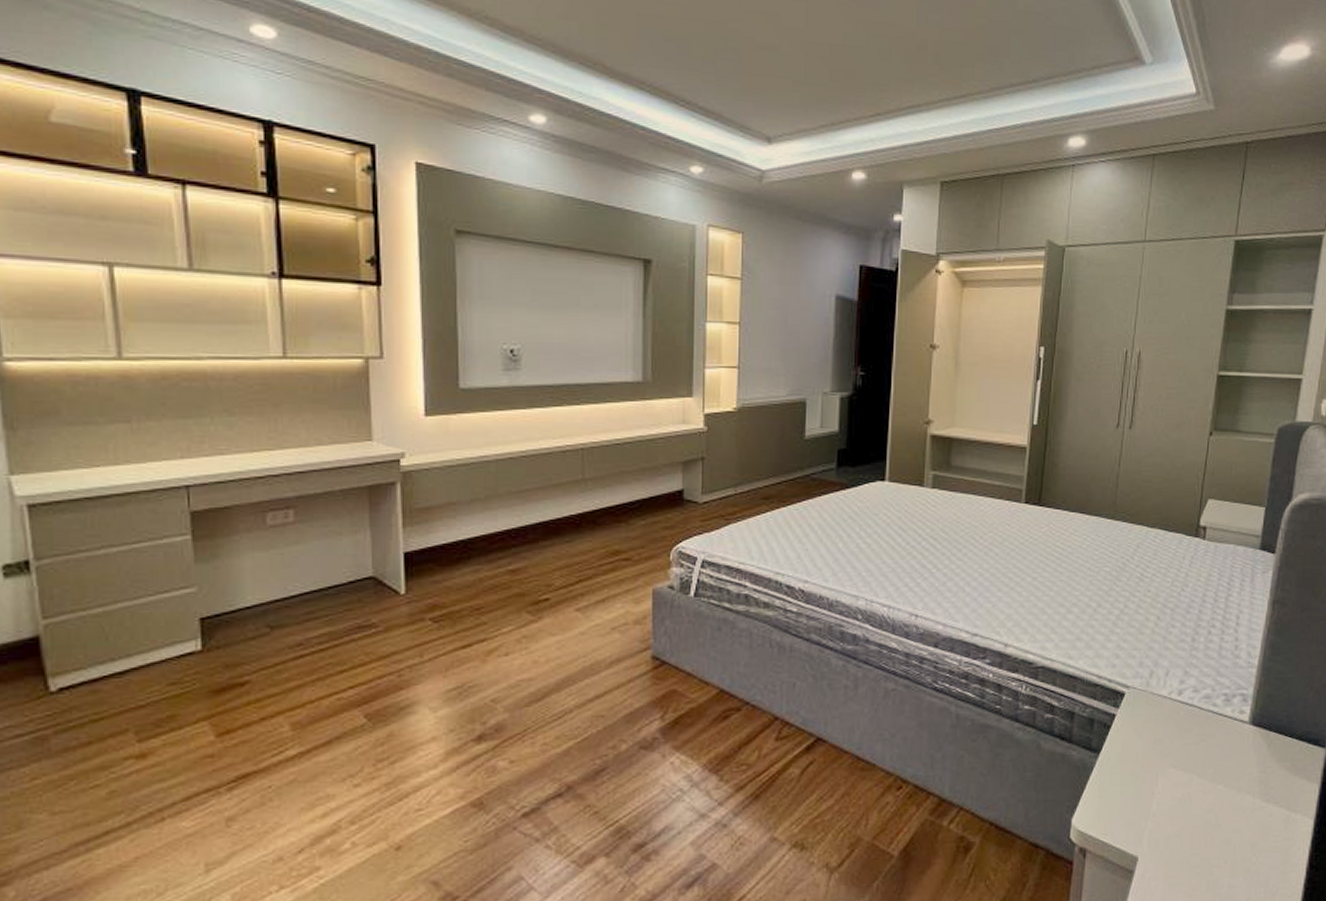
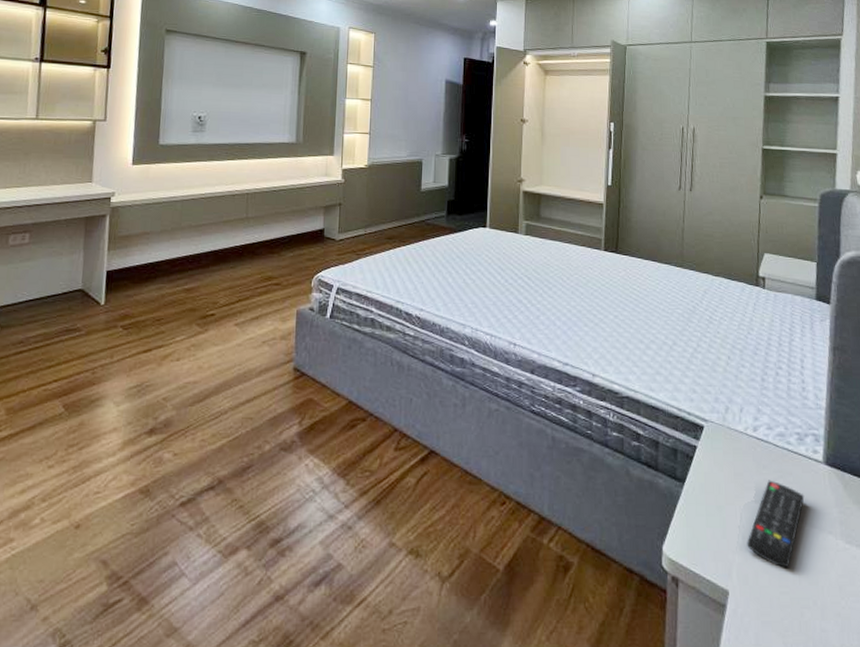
remote control: none [1161,744,1226,831] -> present [747,480,805,568]

